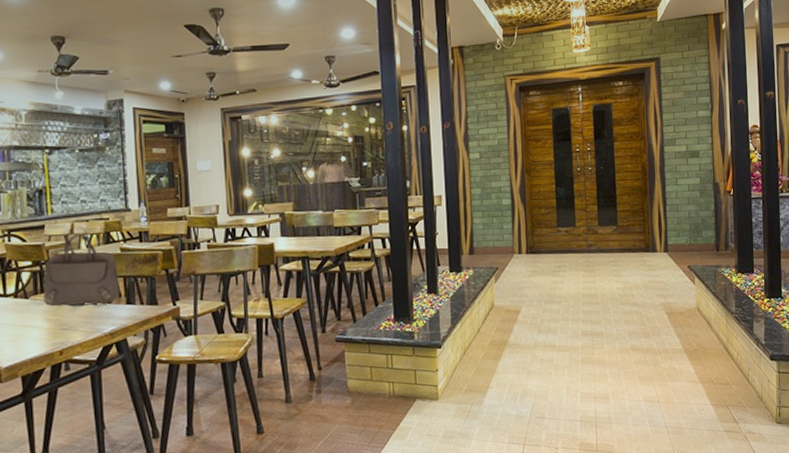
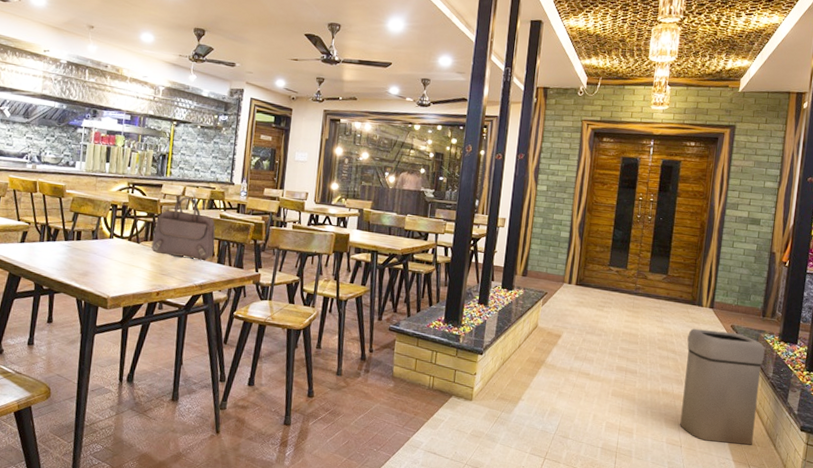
trash bin: none [647,273,727,391] -> present [680,328,765,445]

